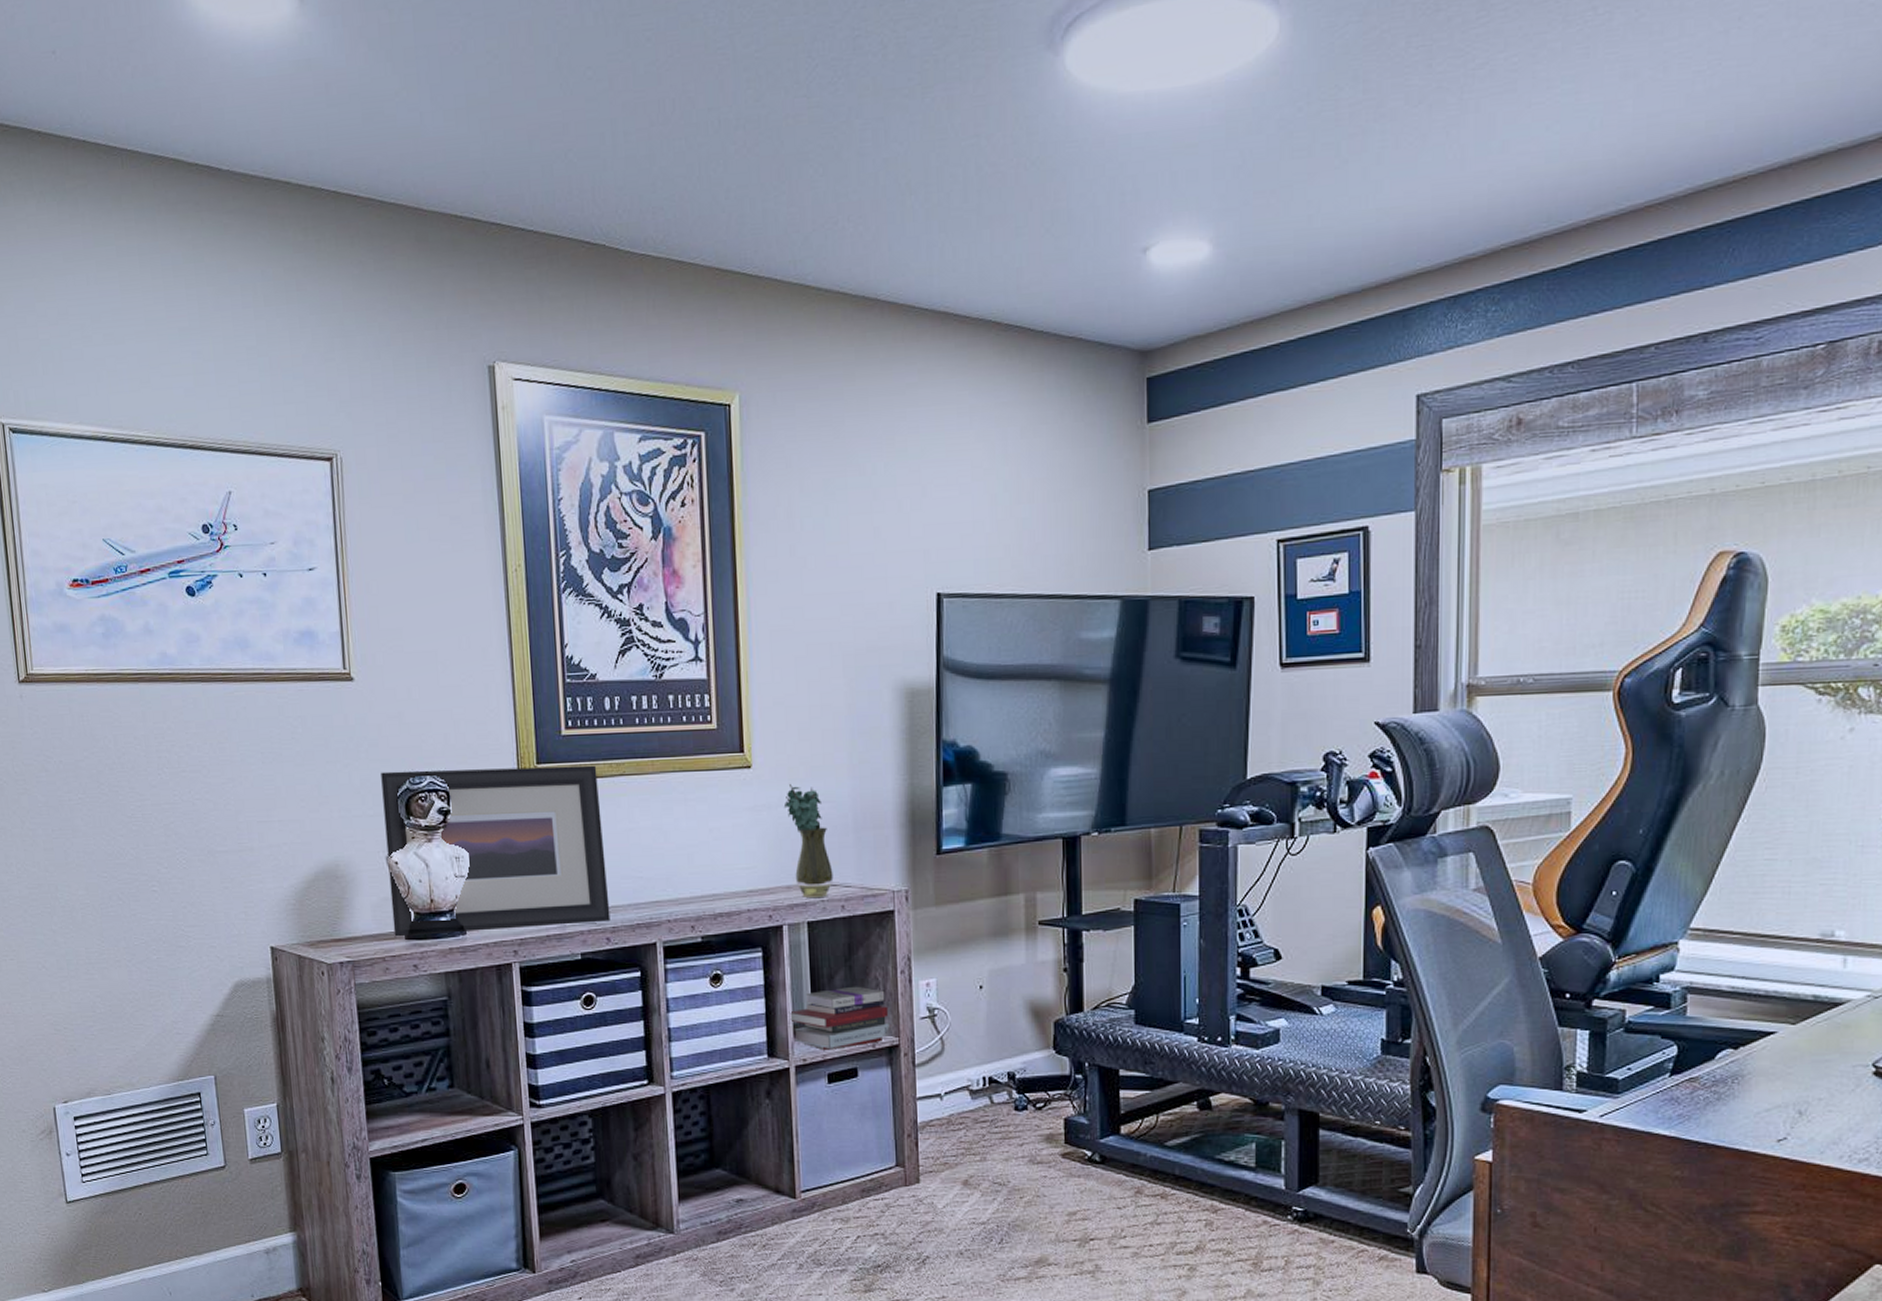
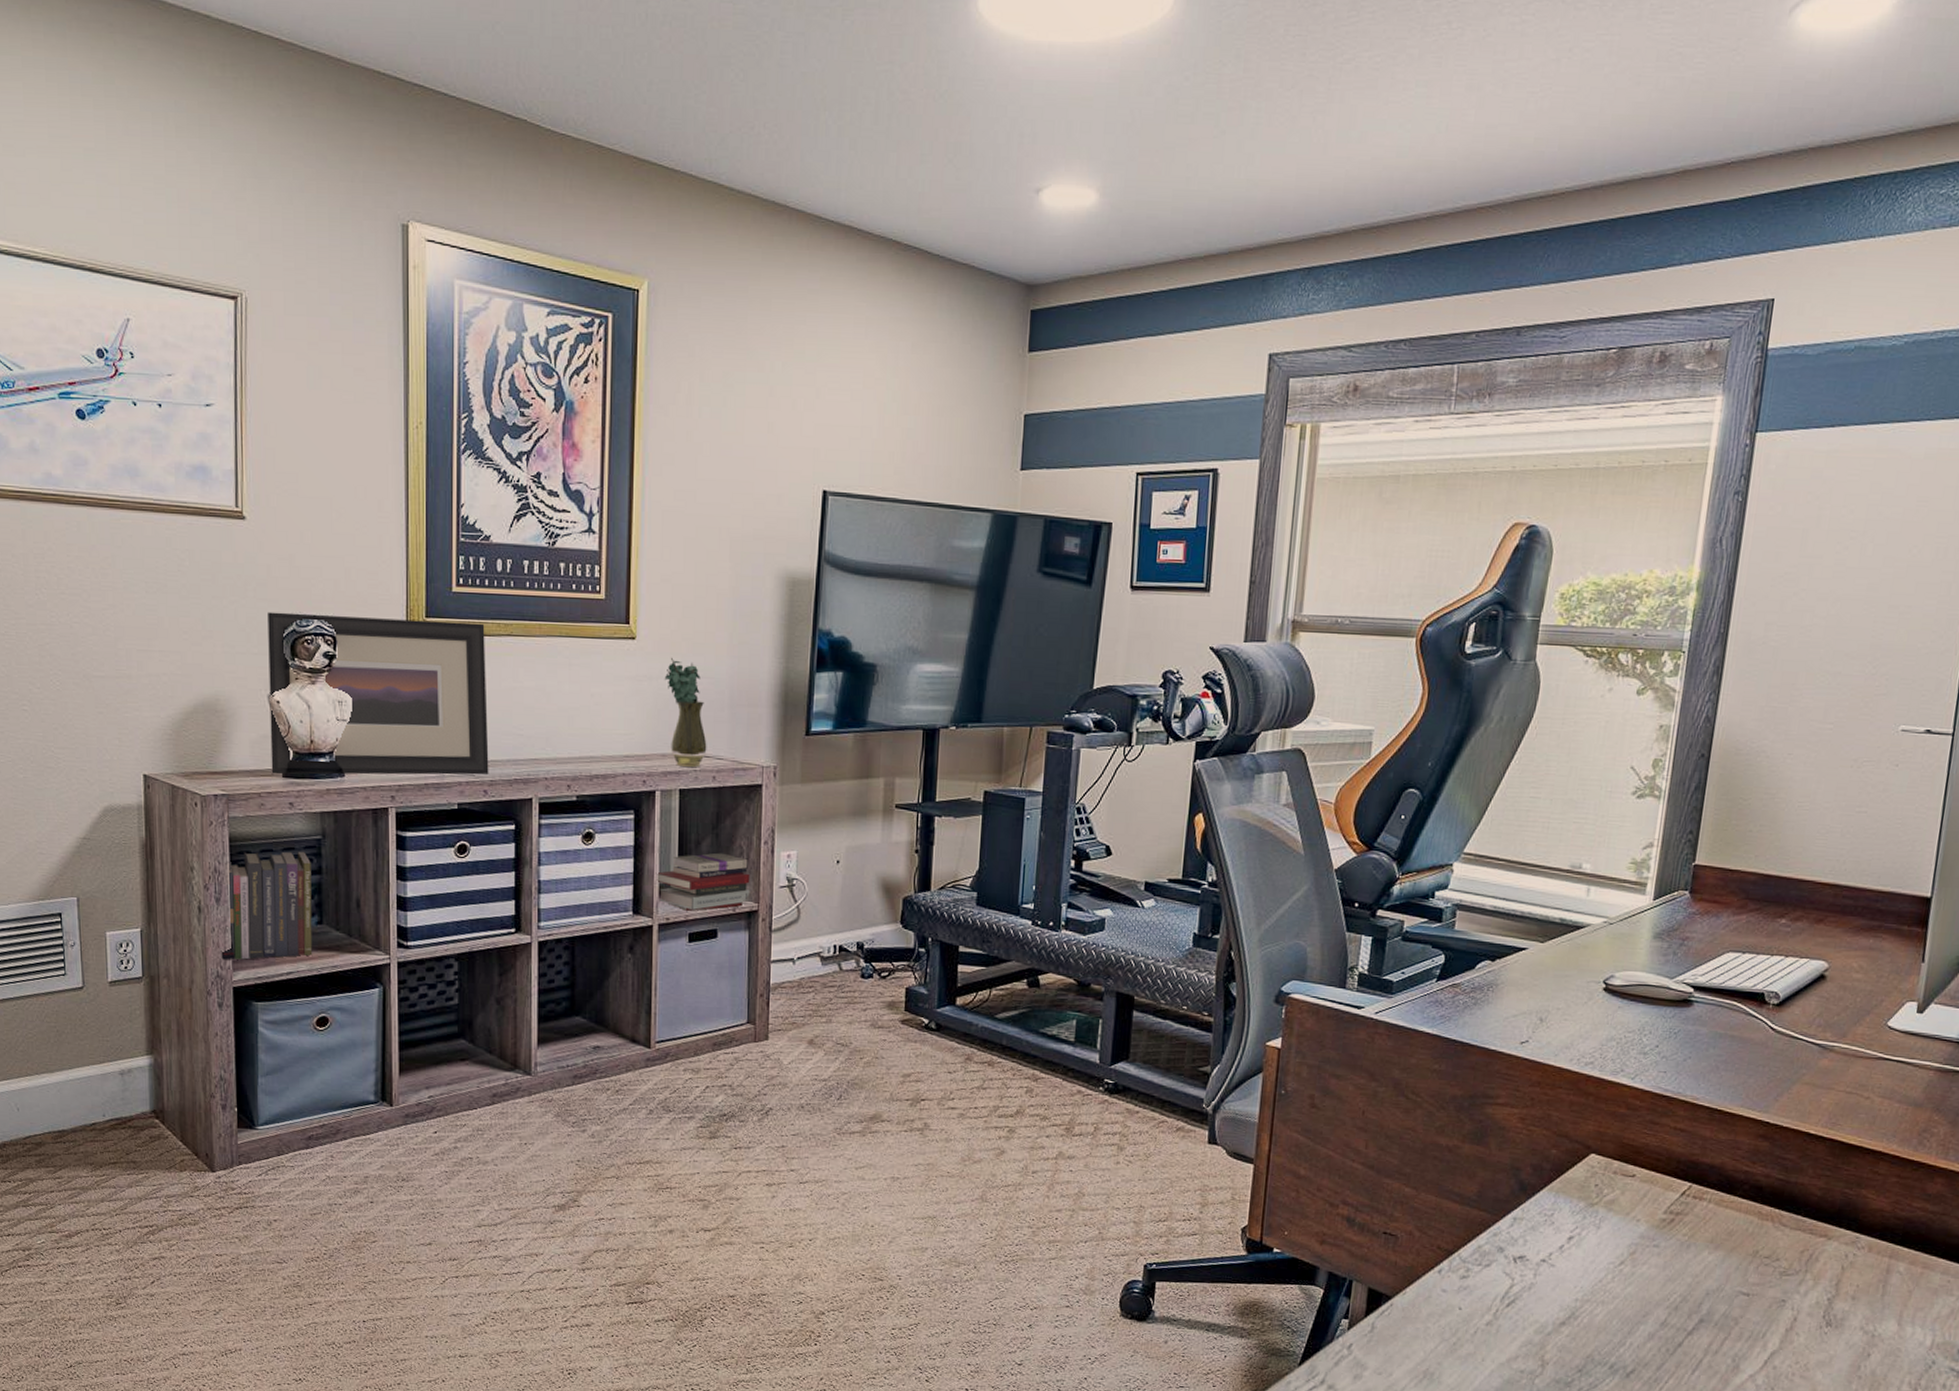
books: none [356,1013,446,1130] -> present [221,851,313,960]

